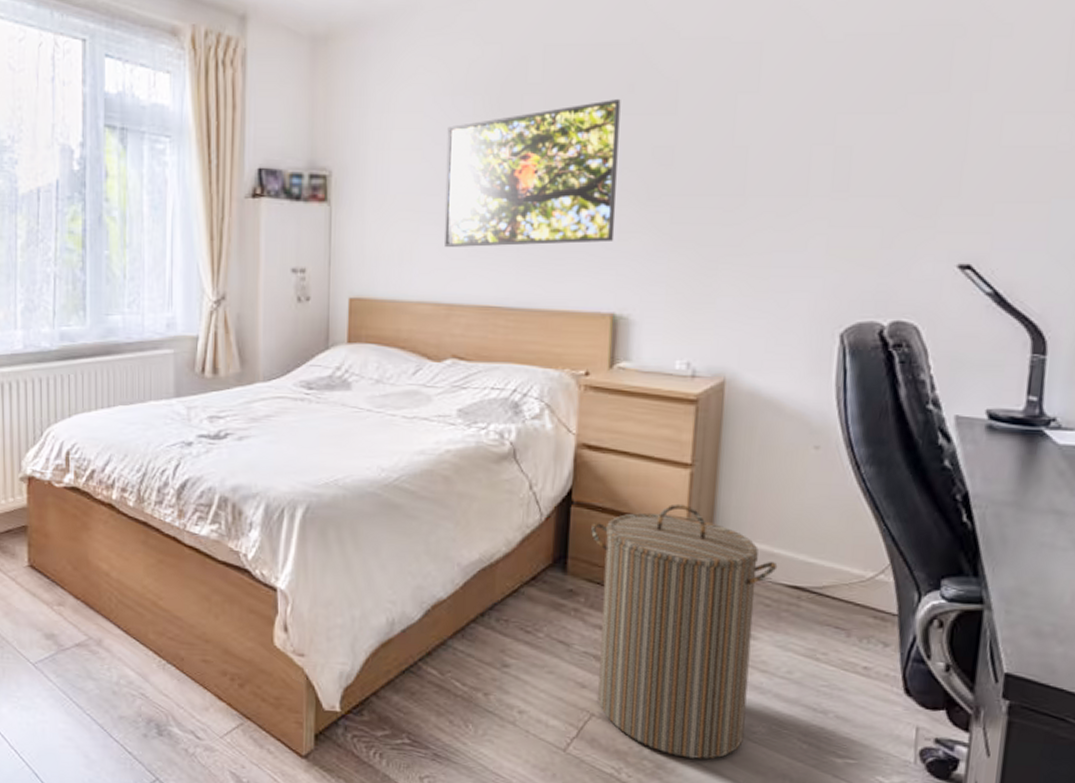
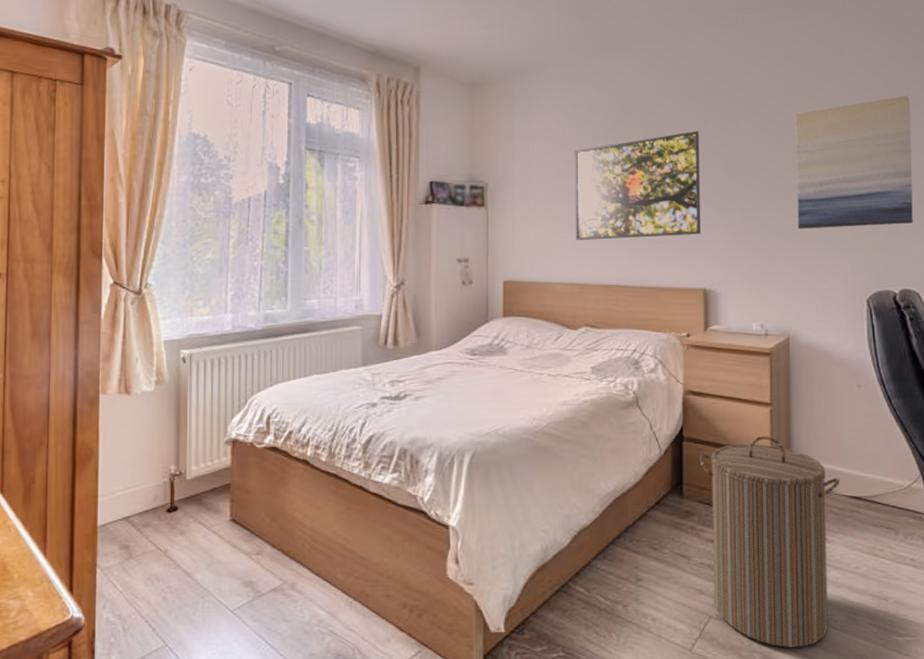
wall art: none [750,44,939,237] -> present [796,95,913,229]

